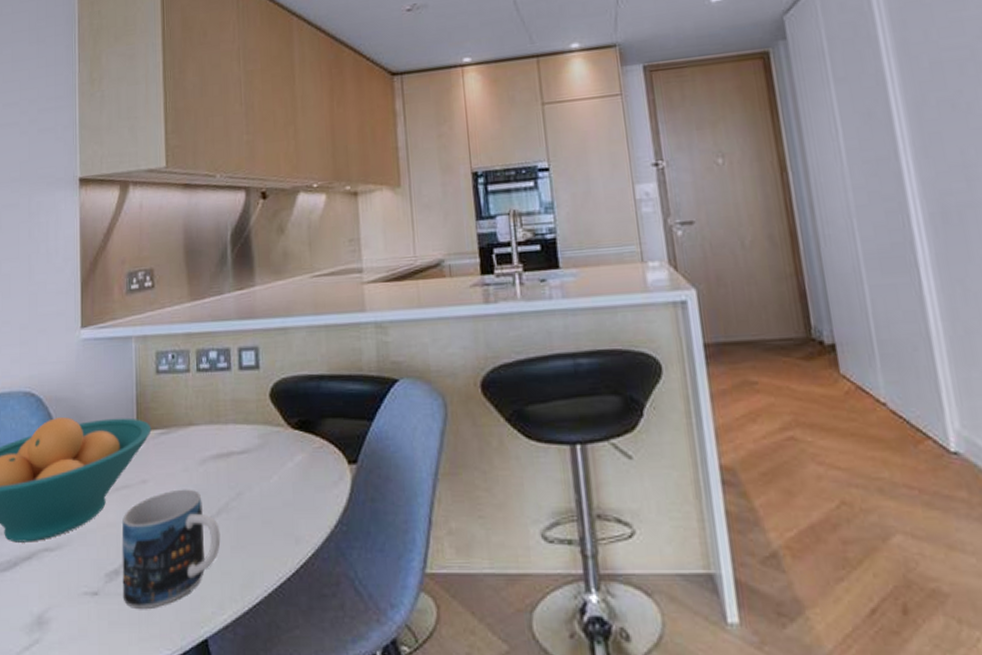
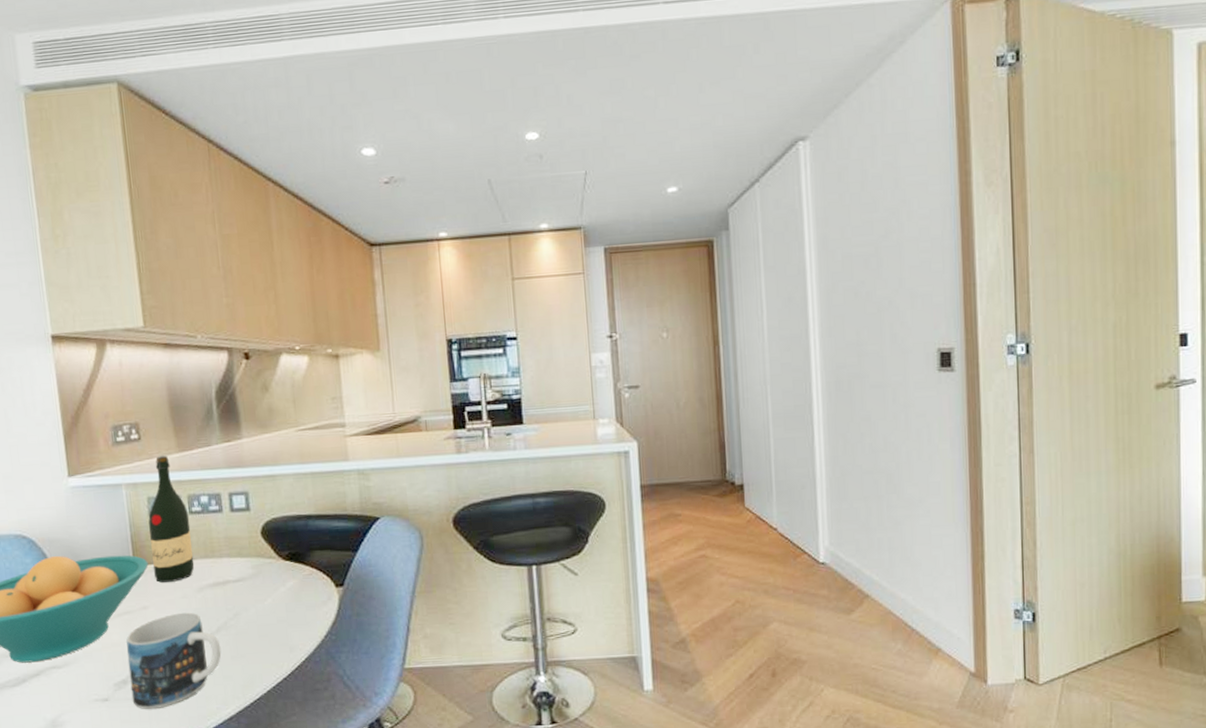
wine bottle: none [155,304,199,452] -> present [148,455,195,583]

